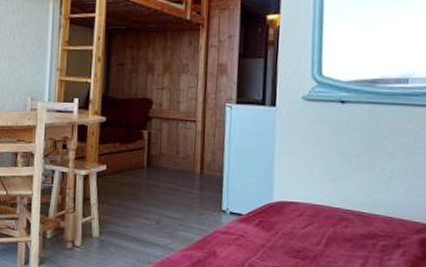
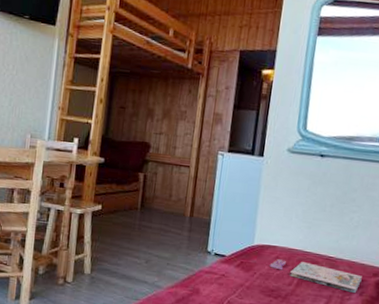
magazine: none [292,216,403,252] -> present [269,259,362,293]

